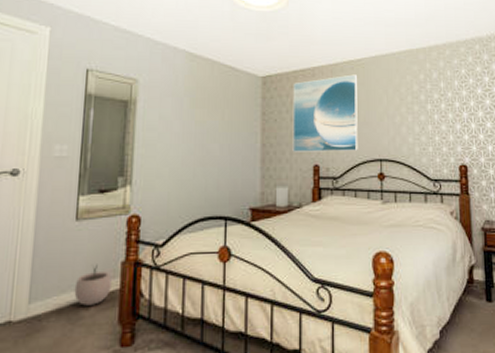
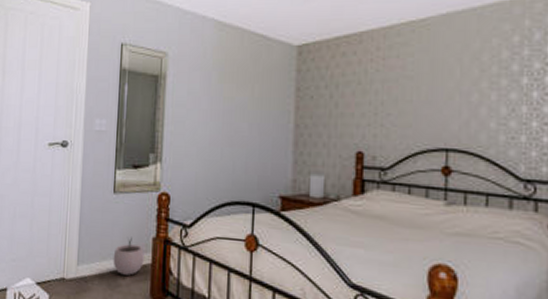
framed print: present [292,74,358,152] -> none [331,39,419,137]

